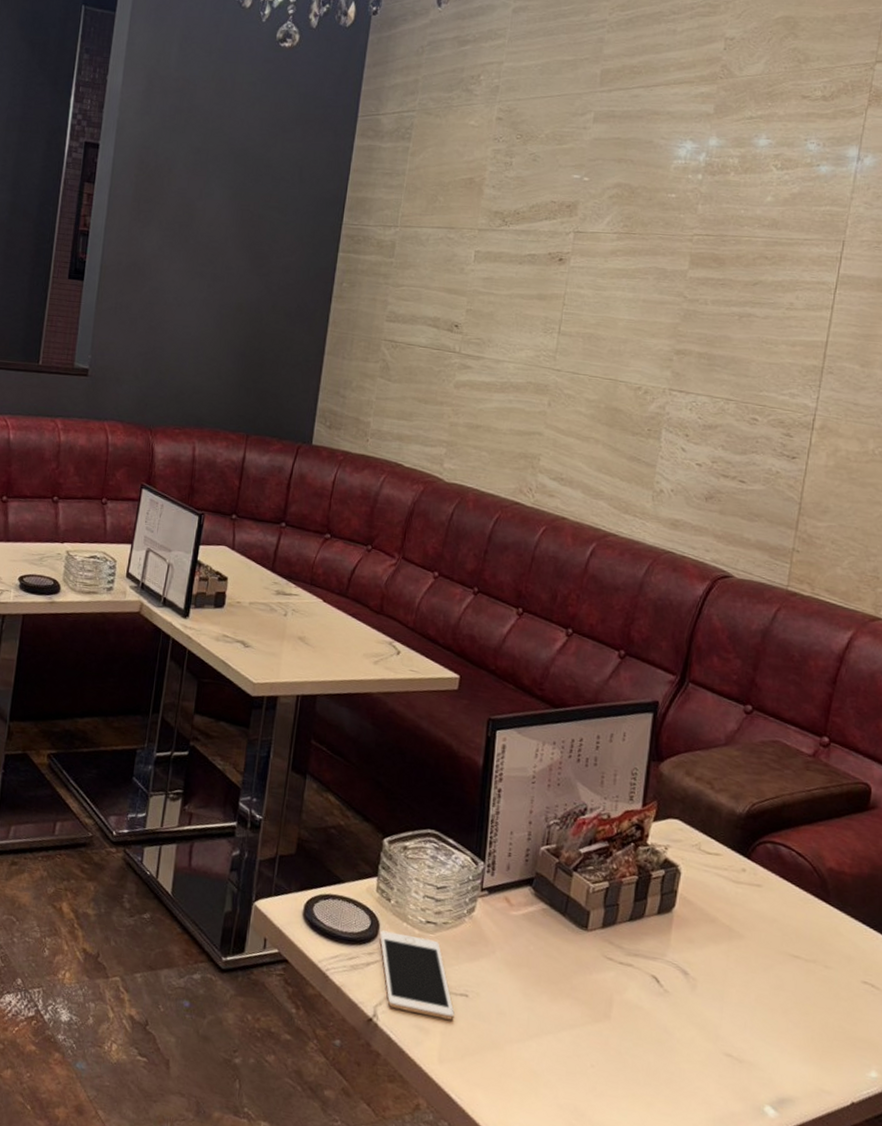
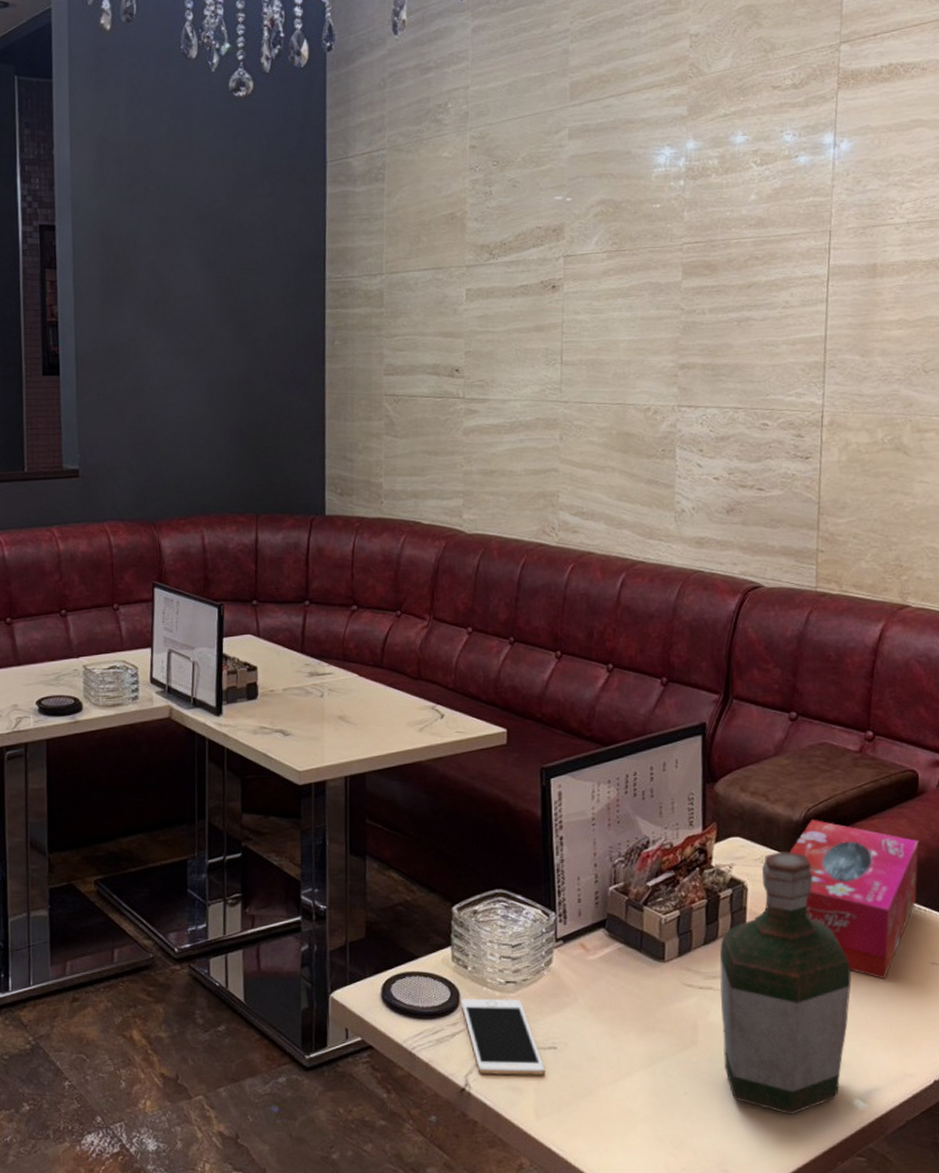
bottle: none [635,841,778,1109] -> present [719,851,851,1115]
tissue box: none [728,815,864,990] -> present [789,820,919,980]

